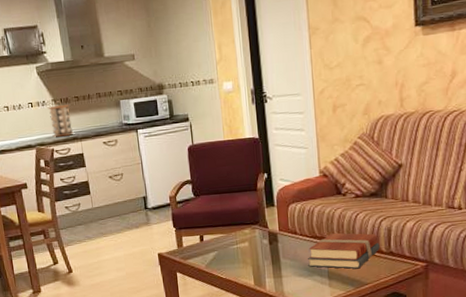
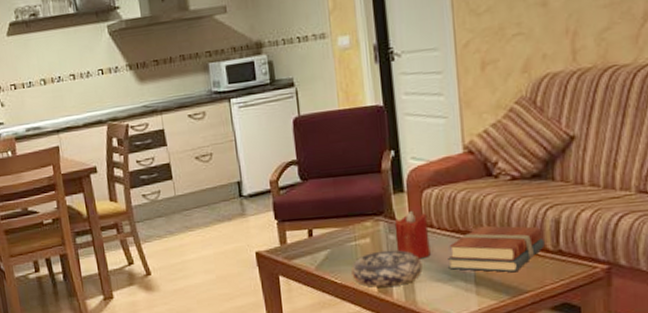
spice rack: present [48,101,74,137] -> none [121,66,153,111]
decorative bowl: none [234,251,289,281] -> present [351,250,423,288]
candle: none [268,221,295,259] -> present [395,211,431,259]

